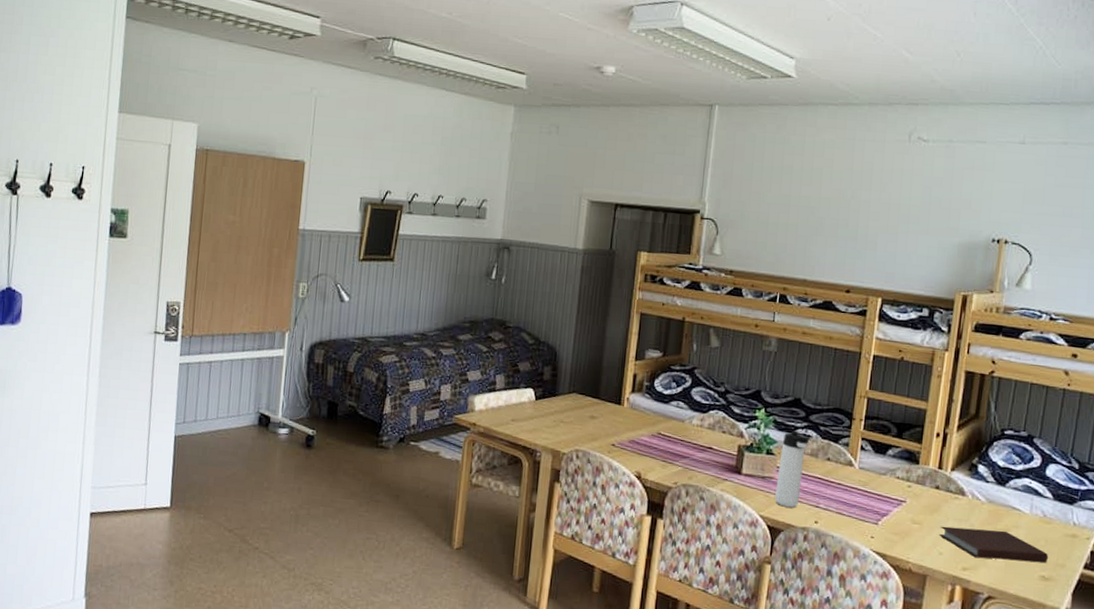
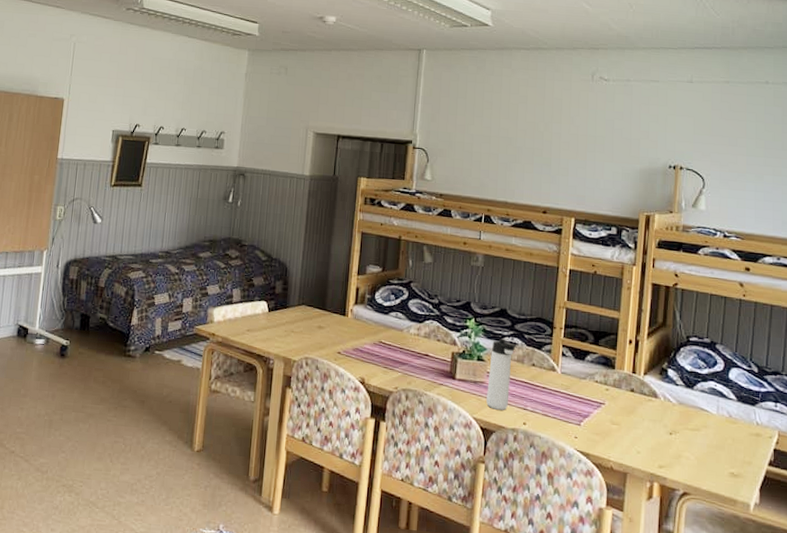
notebook: present [939,526,1048,563] -> none [636,426,735,460]

